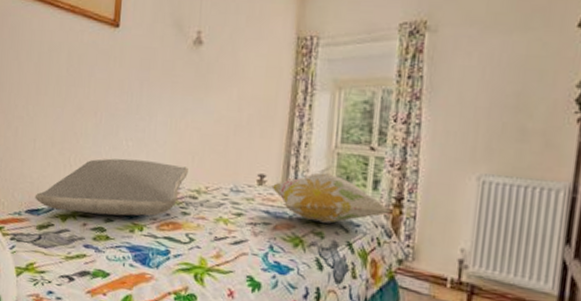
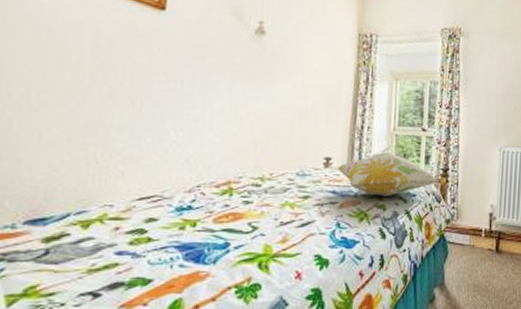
pillow: present [35,158,188,216] -> none [39,150,250,216]

